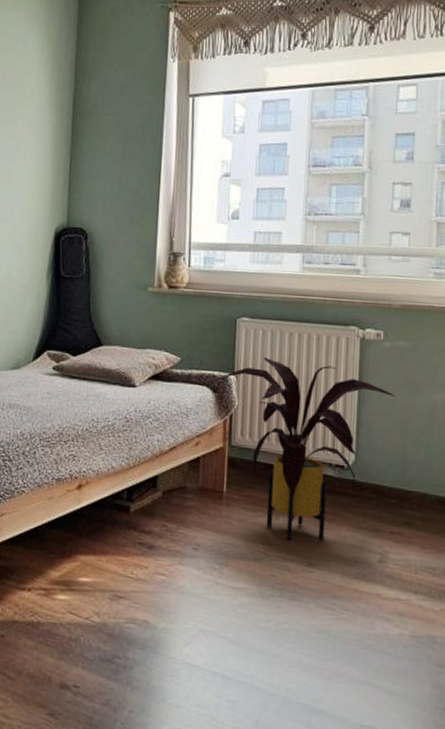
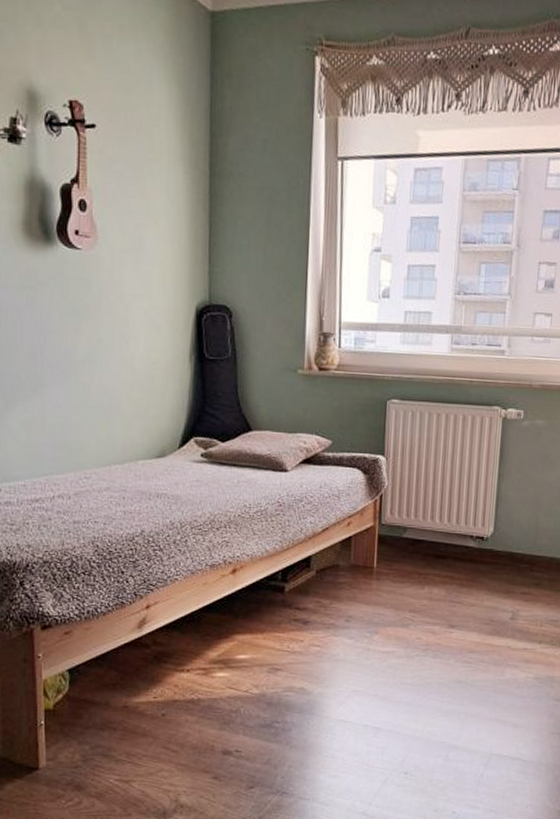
house plant: present [207,358,396,542] -> none [358,439,532,608]

